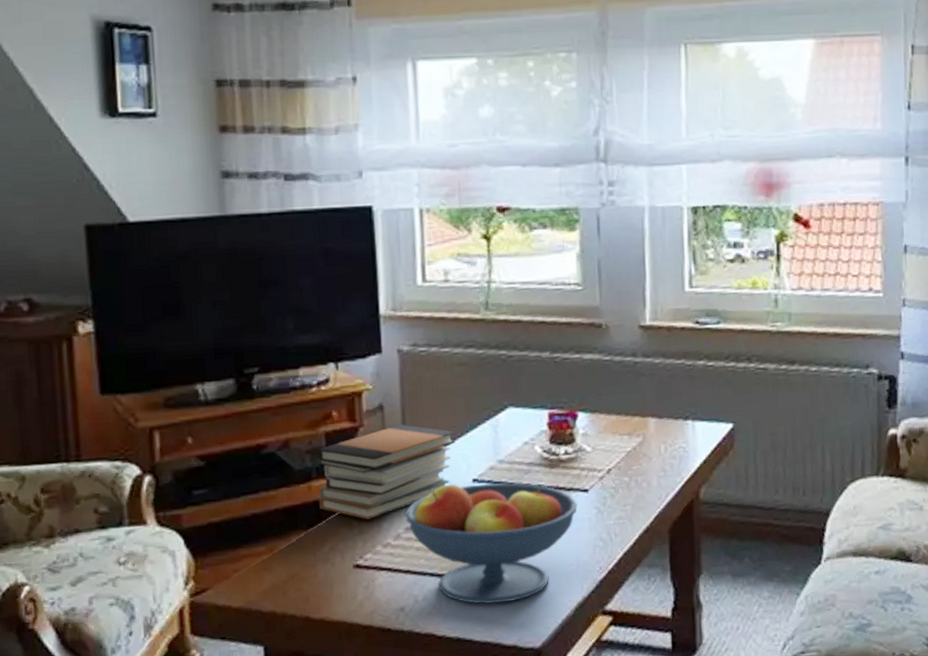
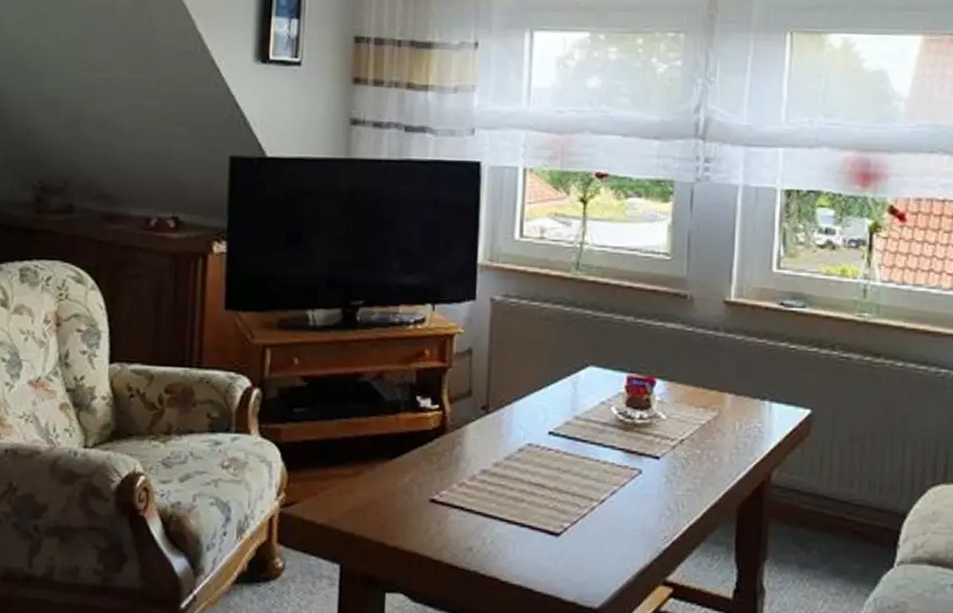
book stack: present [316,424,456,520] -> none [404,370,536,457]
fruit bowl: present [405,482,578,604] -> none [482,433,648,558]

